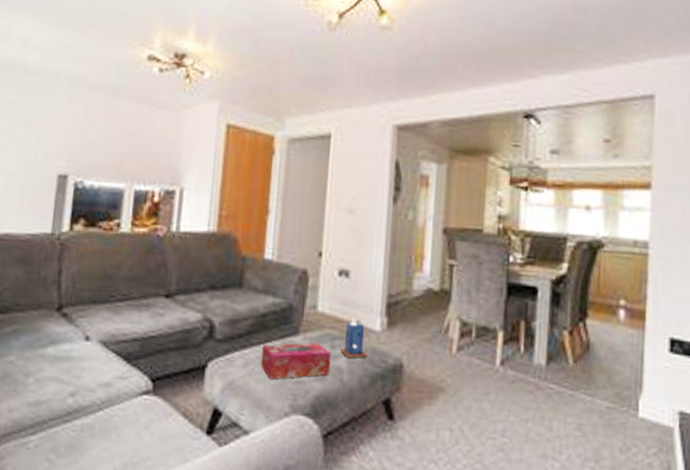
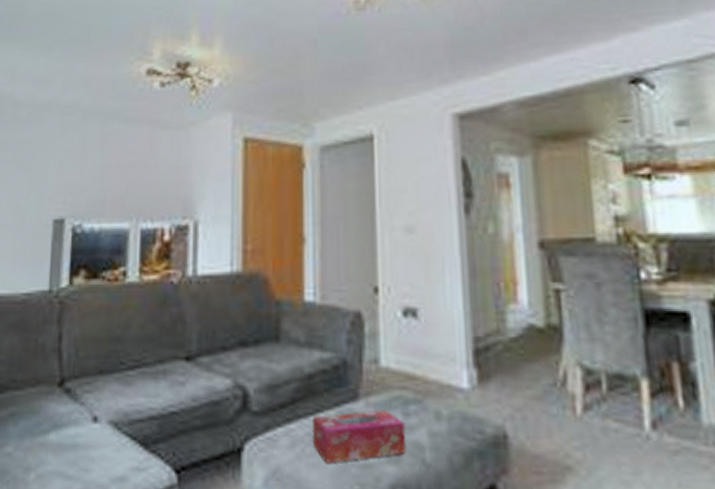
candle: present [340,318,368,358] -> none [417,373,456,429]

